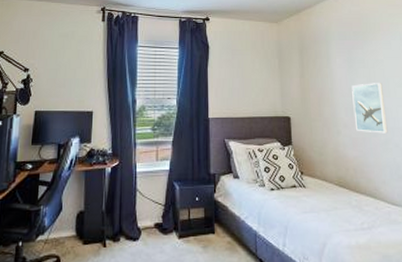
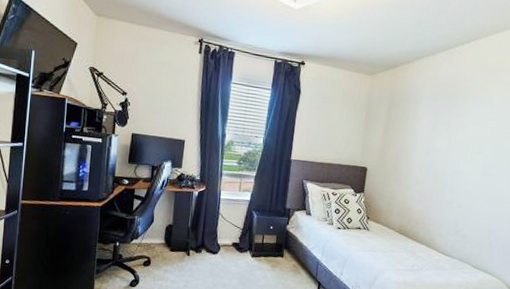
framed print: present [351,83,388,133] -> none [426,145,461,194]

